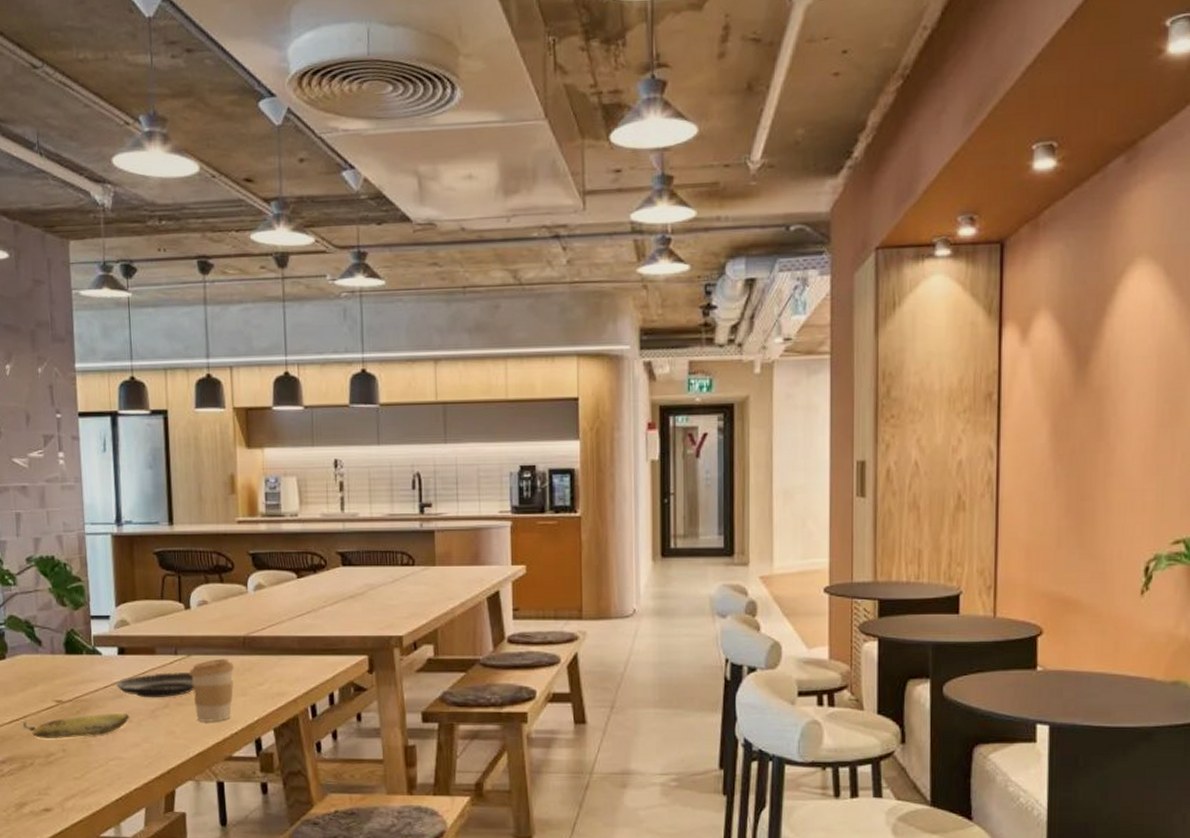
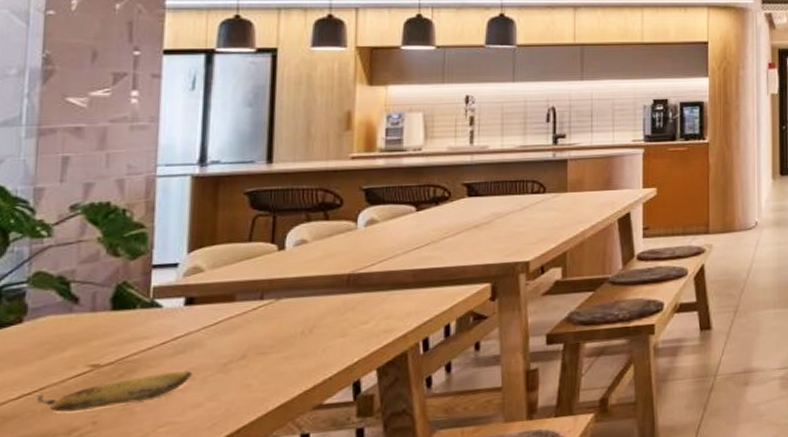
tart tin: present [116,673,194,698] -> none [177,318,282,350]
coffee cup: present [190,658,235,722] -> none [277,299,335,370]

